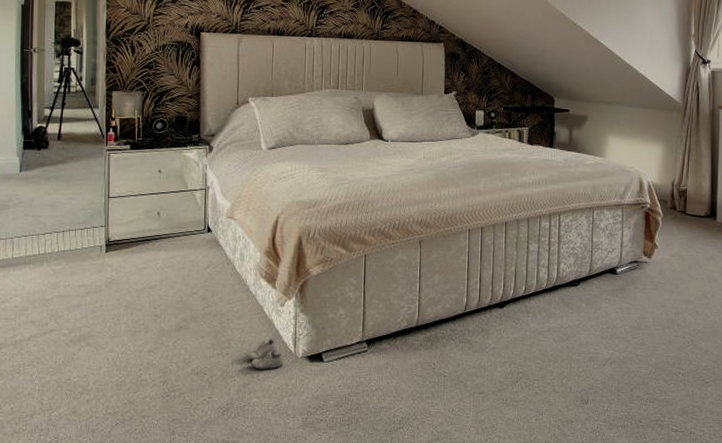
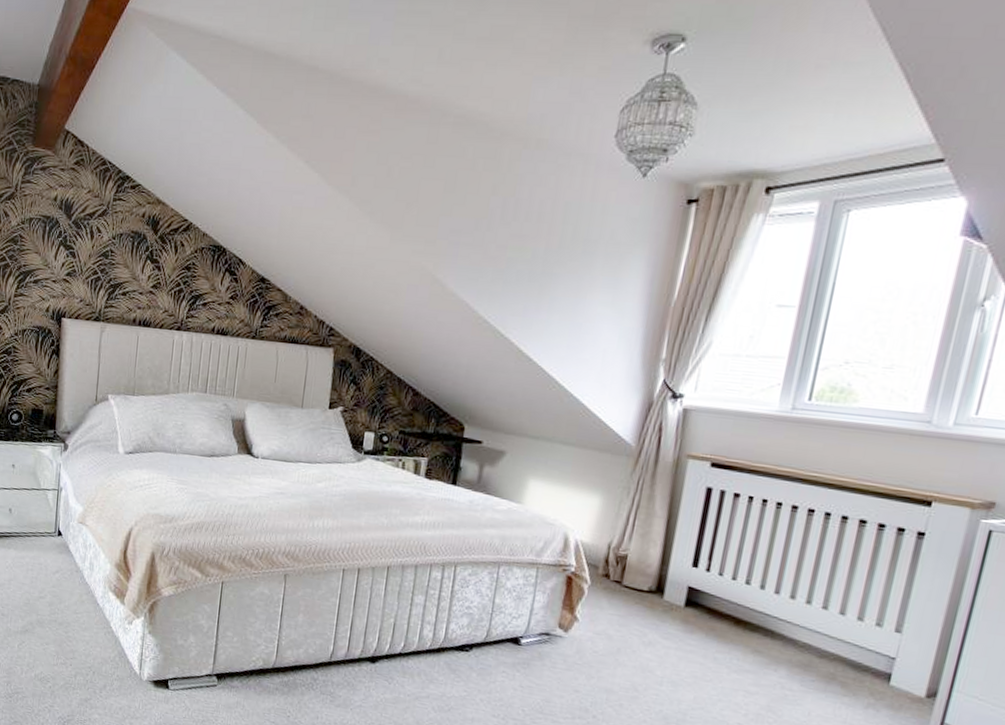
sneaker: present [248,339,284,370] -> none [91,656,128,689]

